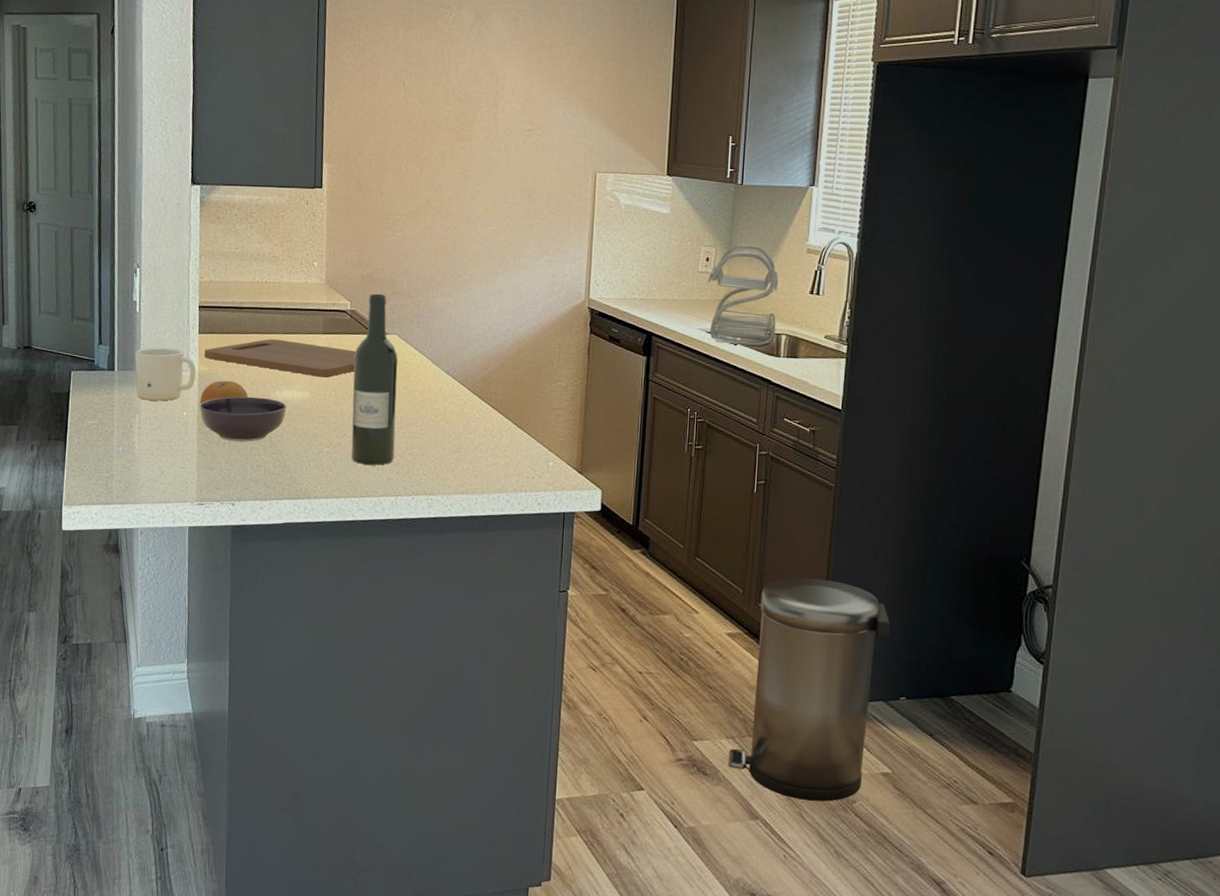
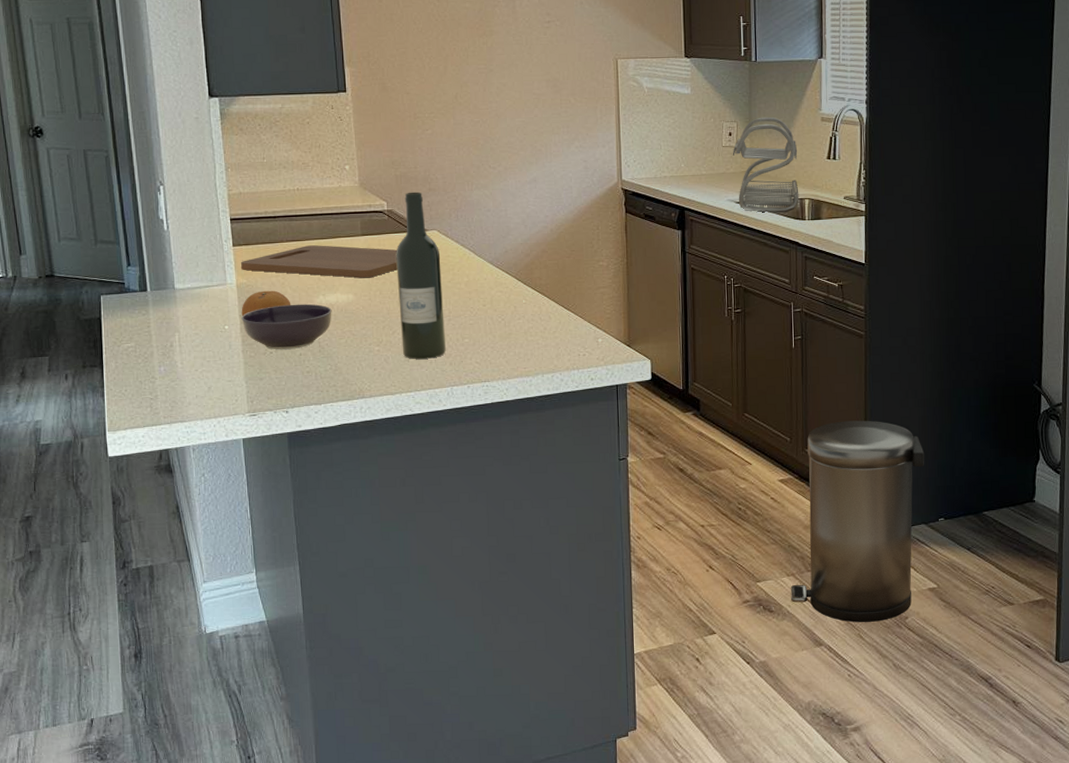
mug: present [134,347,196,401] -> none [167,263,235,318]

